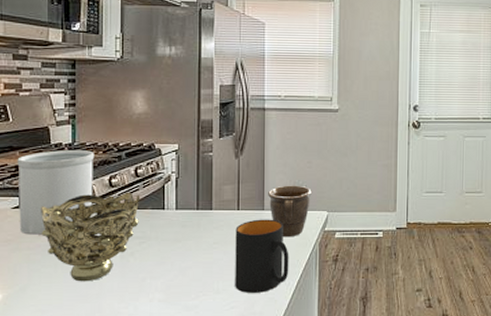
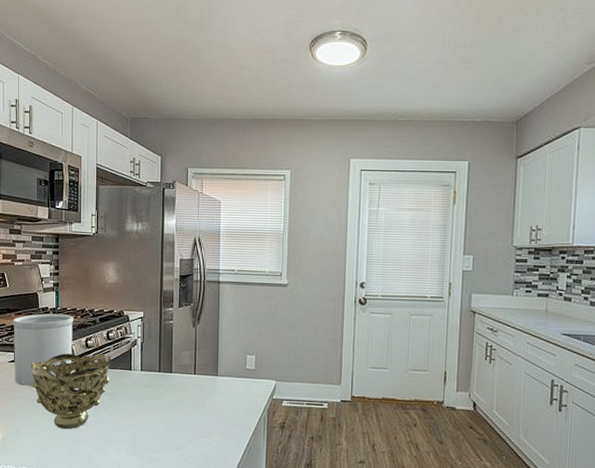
mug: present [235,219,289,293] -> none [191,384,240,452]
mug: present [268,185,312,238] -> none [222,354,261,403]

